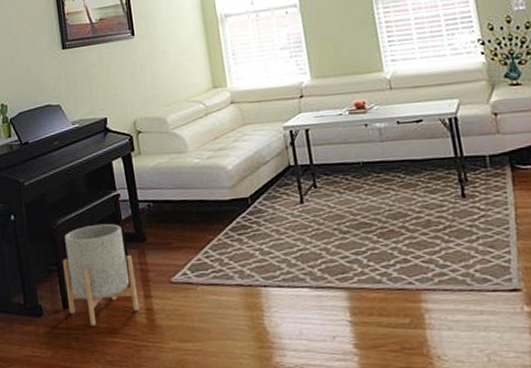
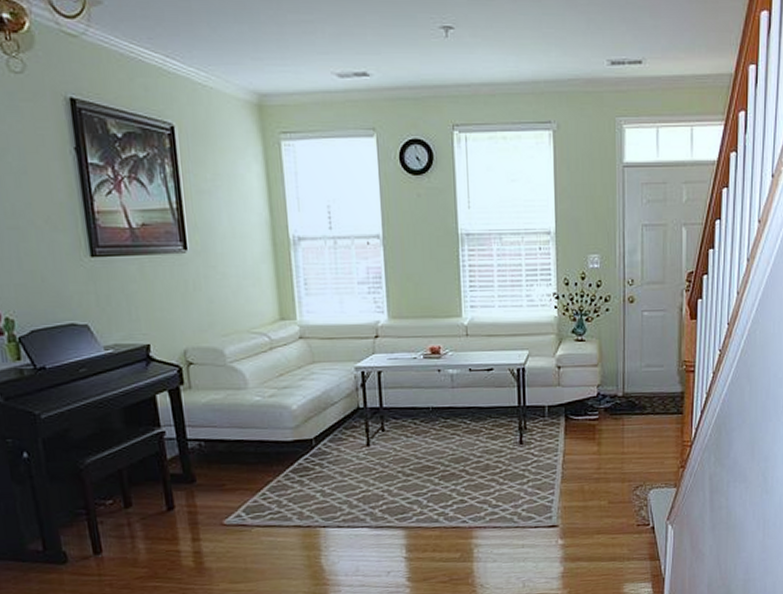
planter: present [63,223,140,326] -> none [93,463,186,571]

